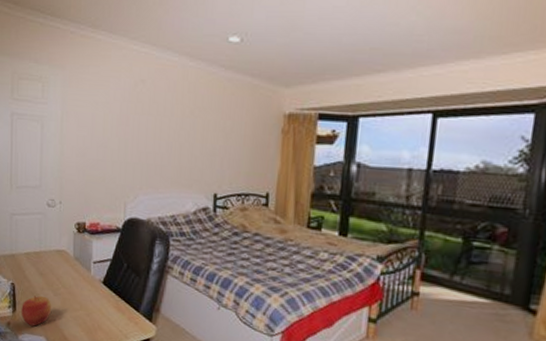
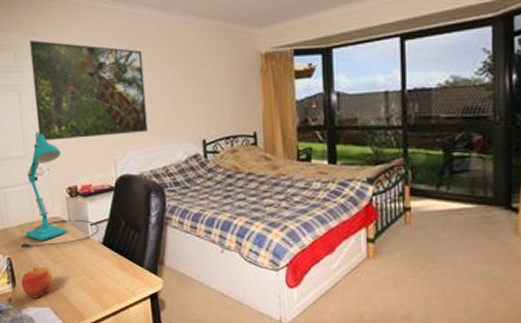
desk lamp: none [25,164,102,278] -> present [20,131,100,249]
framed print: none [55,74,166,179] -> present [29,40,148,141]

